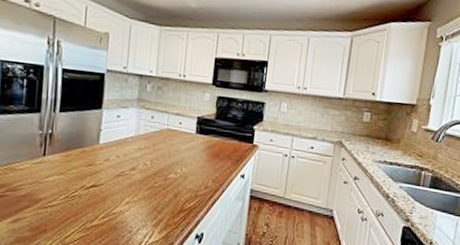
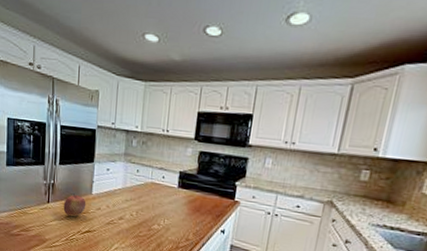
apple: none [63,144,92,171] -> present [63,193,86,217]

